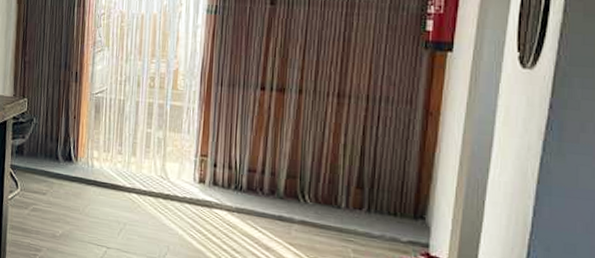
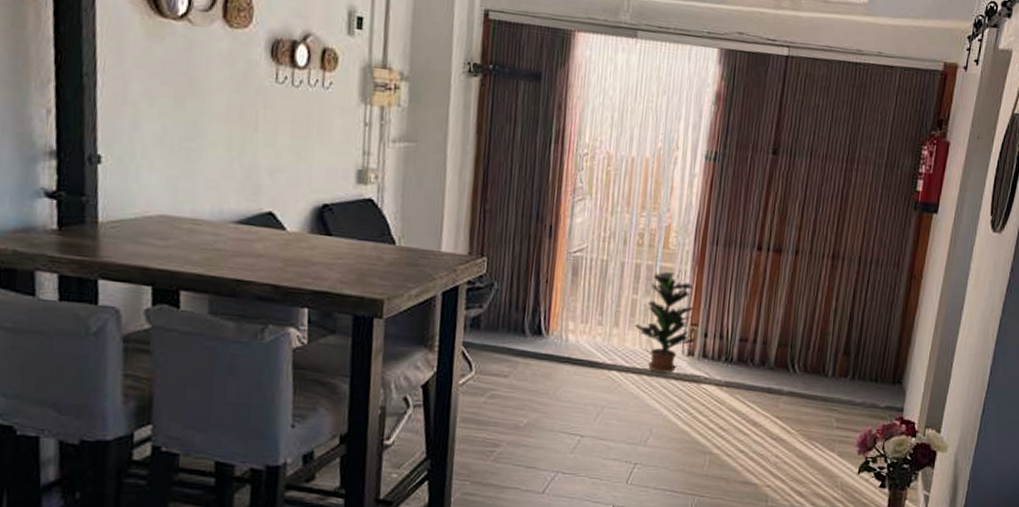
potted plant: none [149,109,206,198] -> present [634,271,696,373]

